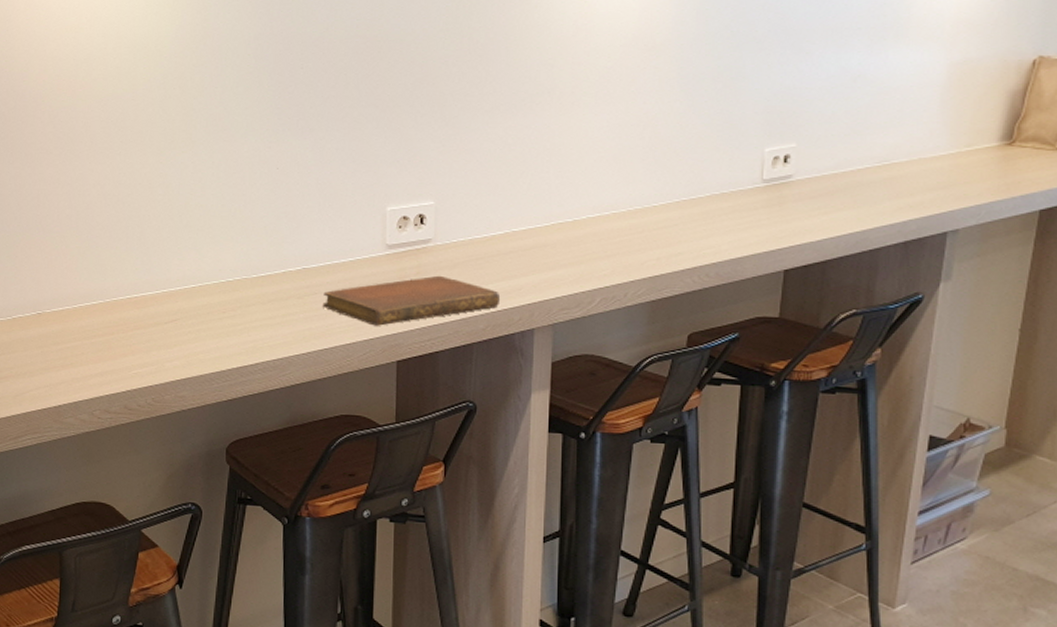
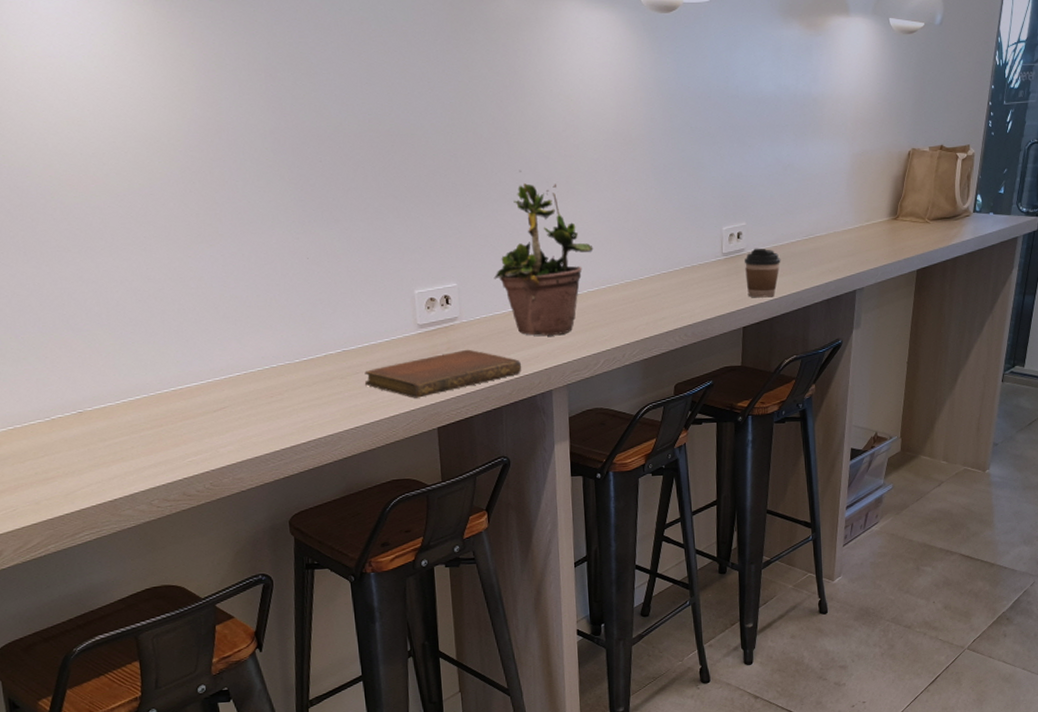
potted plant: none [477,78,598,267] -> present [494,170,594,336]
coffee cup: none [792,174,842,236] -> present [745,248,781,298]

